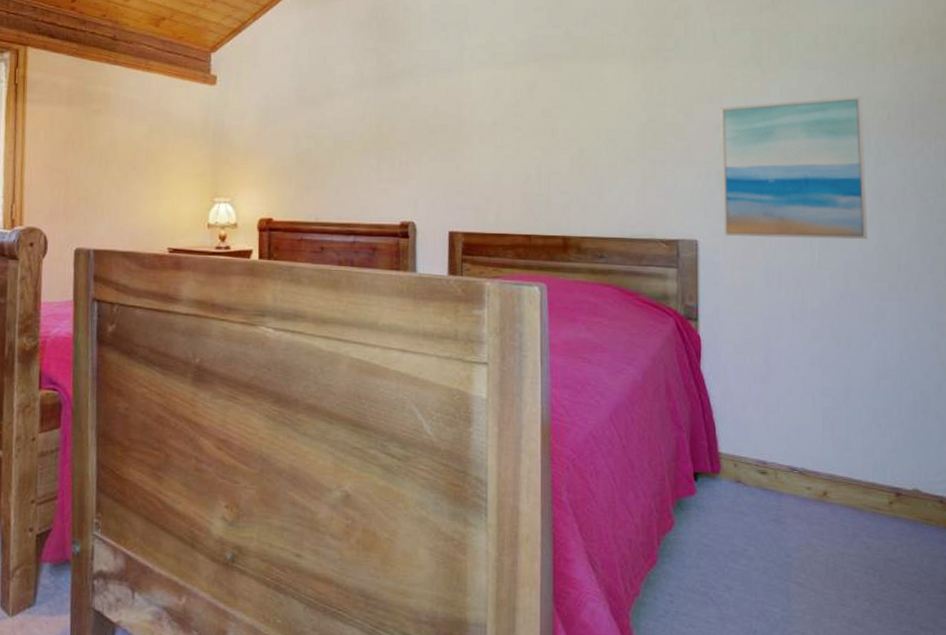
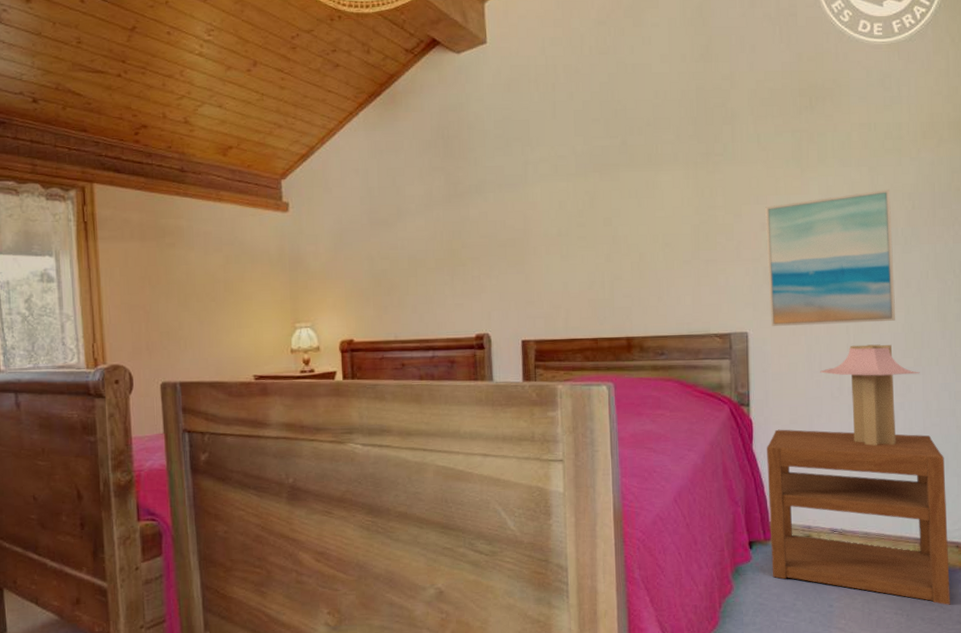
nightstand: none [717,349,933,570] -> present [767,429,950,605]
table lamp: none [779,262,896,377] -> present [820,344,920,446]

